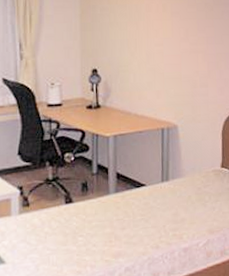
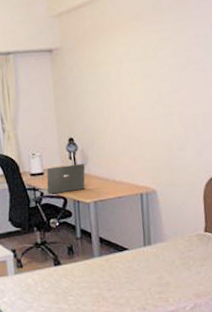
laptop: none [55,96,107,127] -> present [39,164,85,195]

